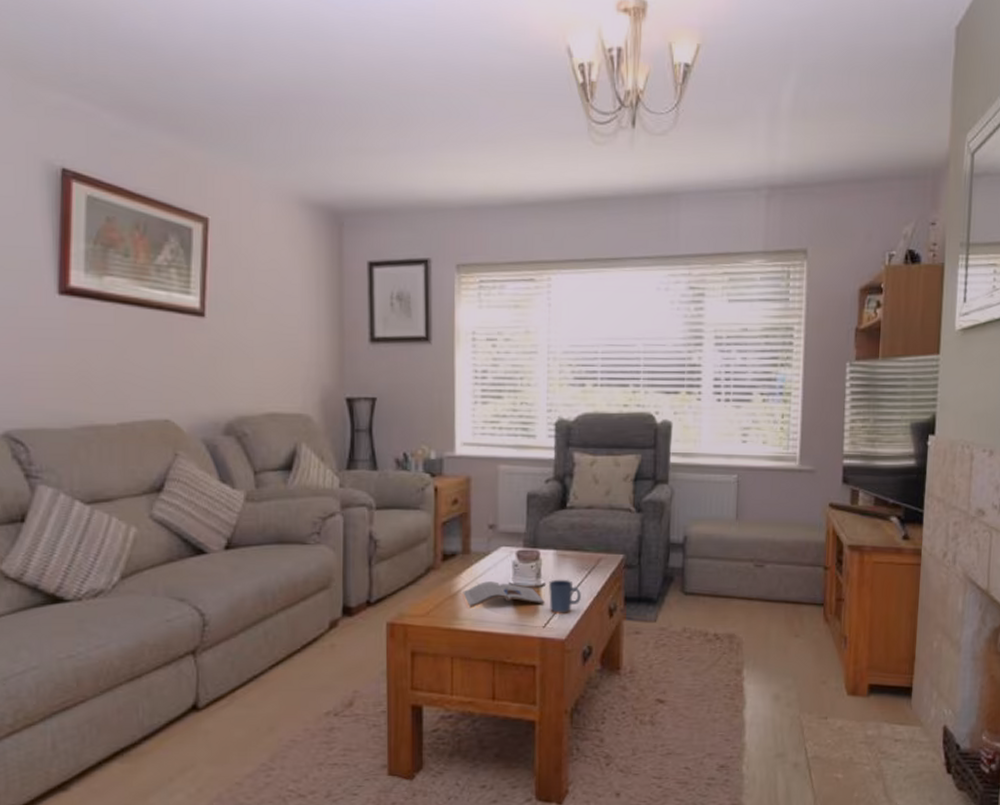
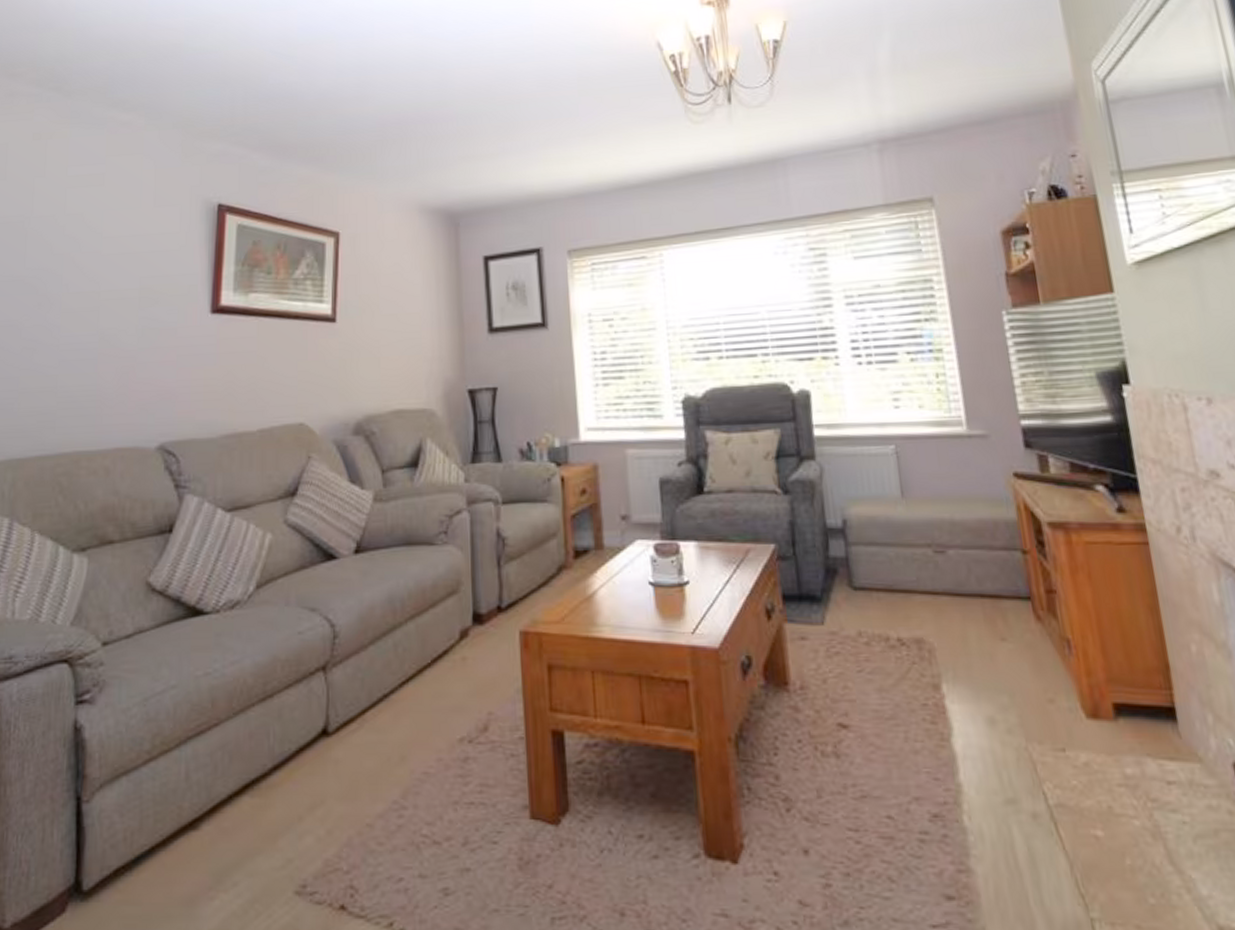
magazine: present [463,581,545,609] -> none [599,580,691,613]
mug: present [549,579,581,613] -> none [693,575,732,616]

